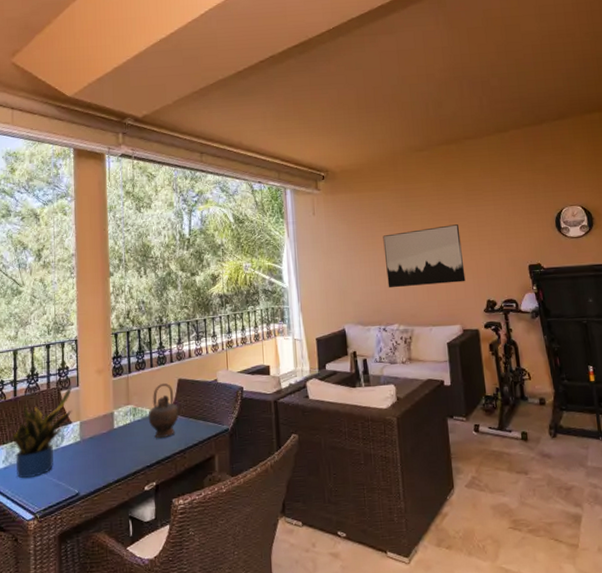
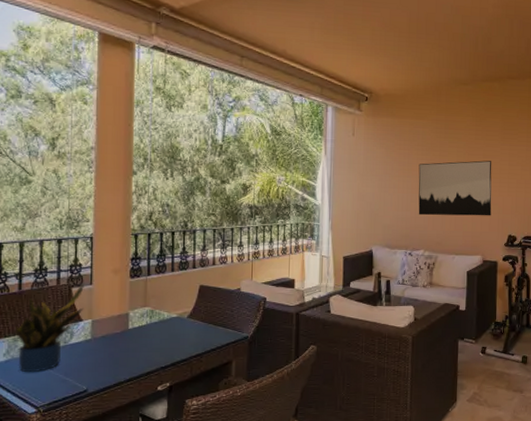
teapot: present [148,383,185,439] -> none [165,287,205,342]

